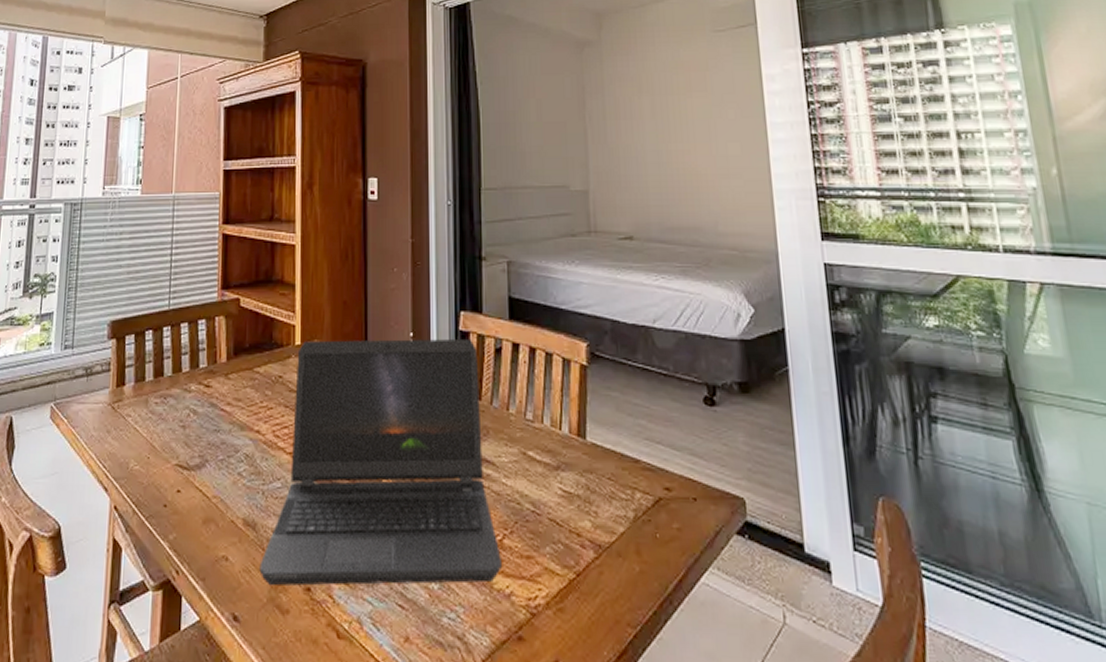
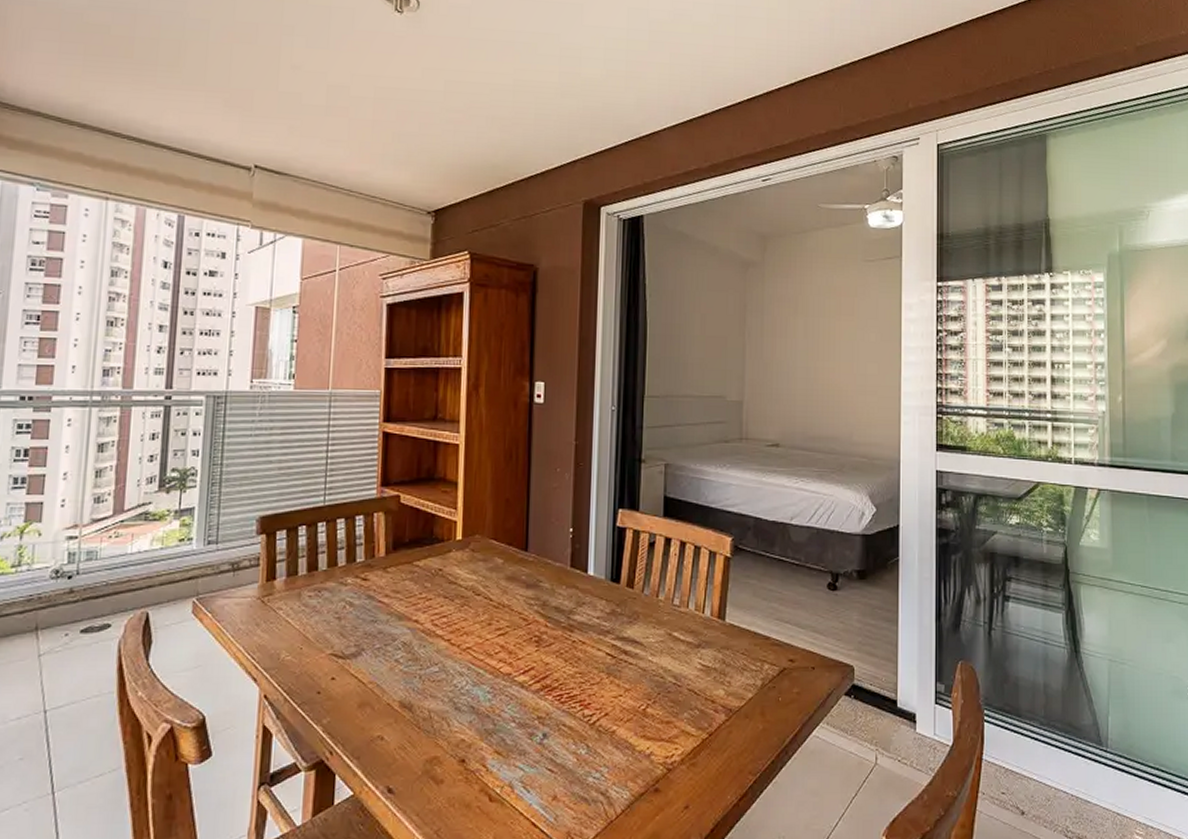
laptop computer: present [259,338,501,586] -> none [415,533,644,760]

